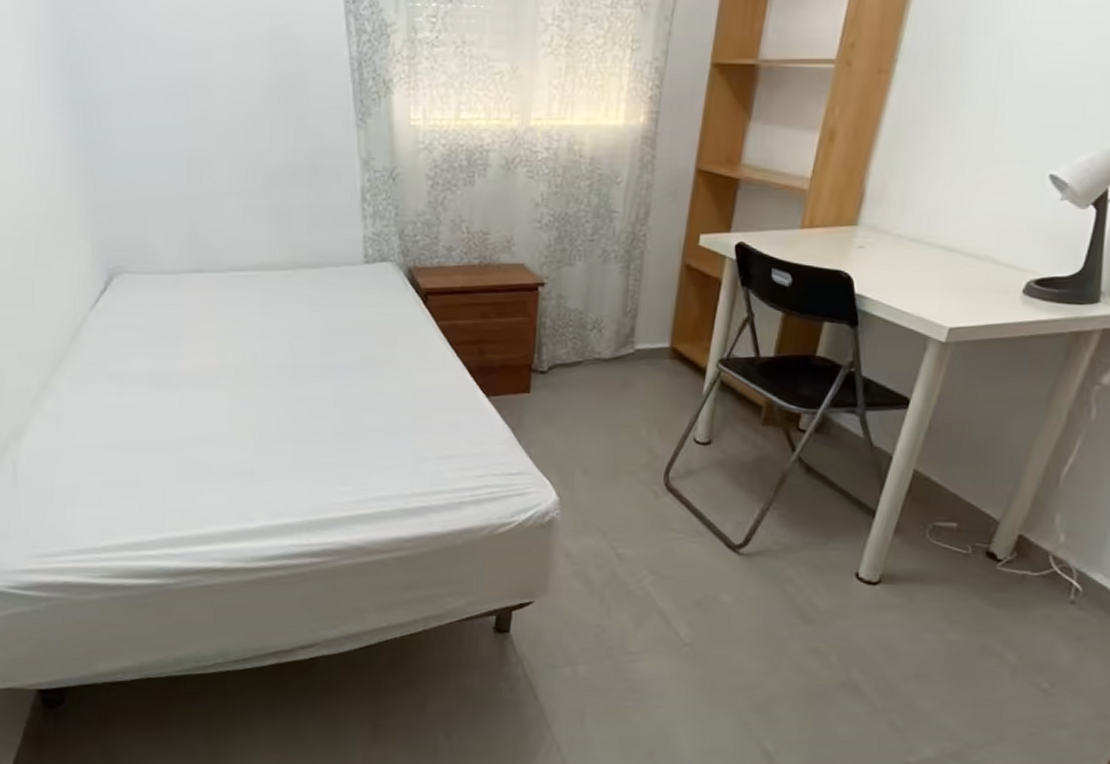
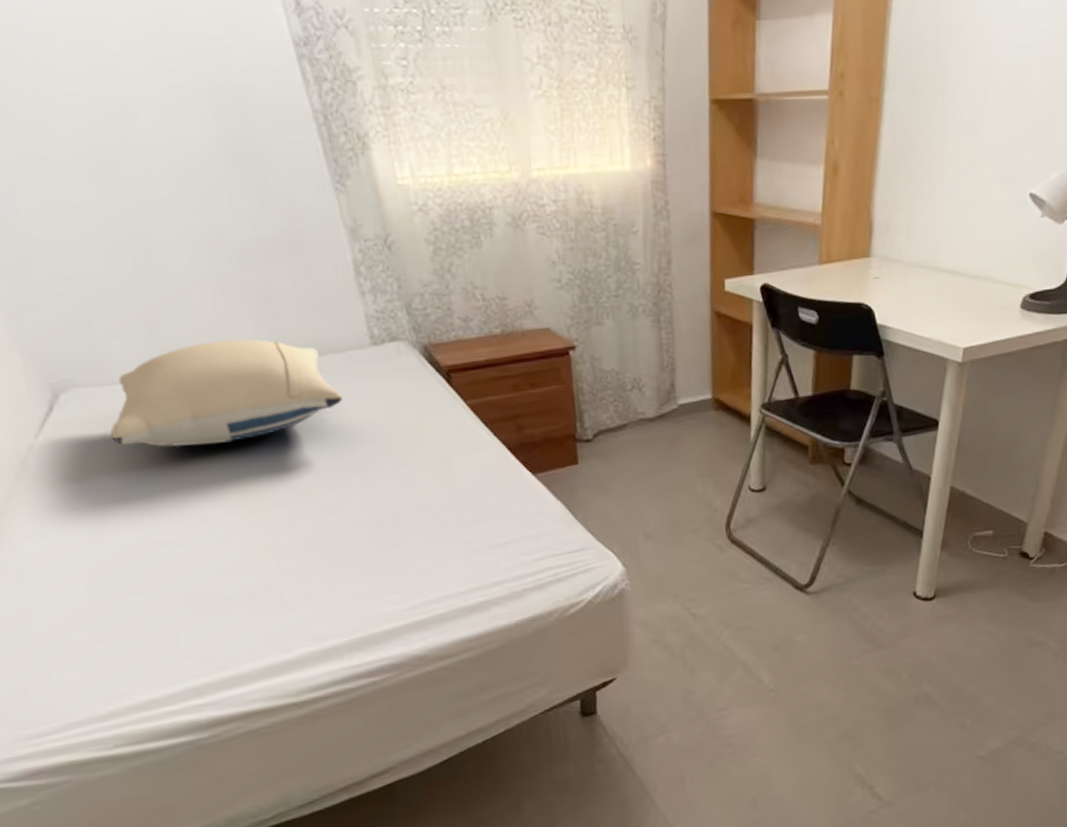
pillow: none [145,246,332,333] -> present [109,339,343,447]

